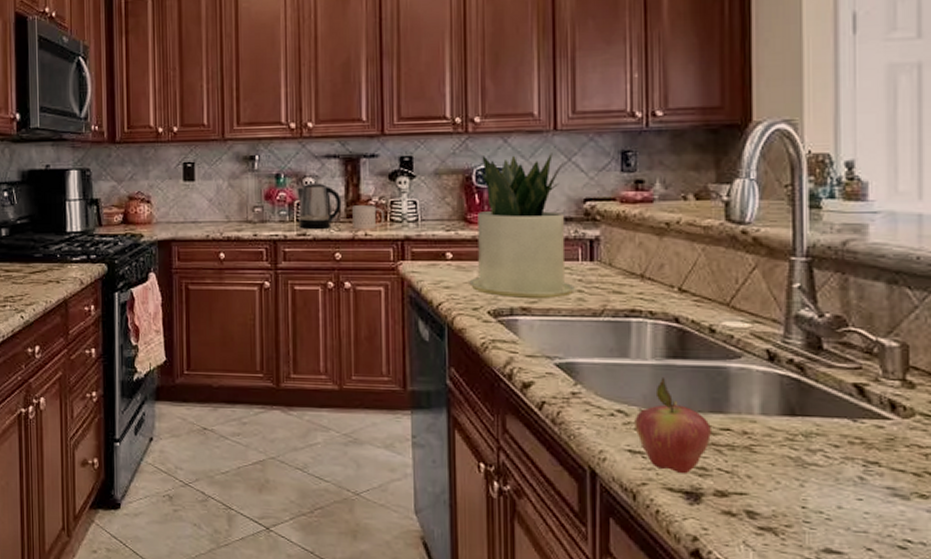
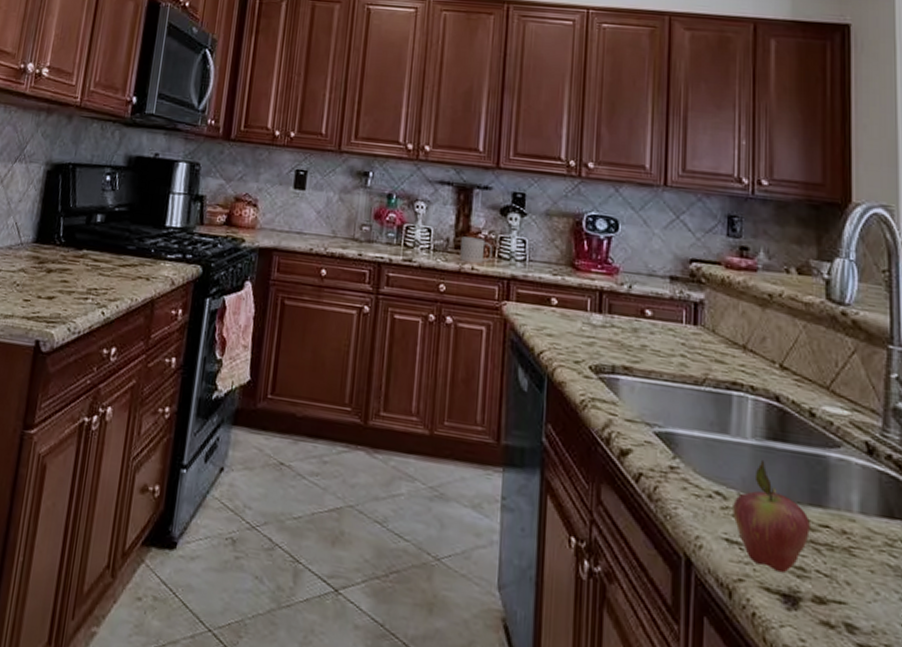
kettle: present [297,183,342,230] -> none [406,207,451,258]
planter: present [469,153,575,300] -> none [572,202,677,361]

